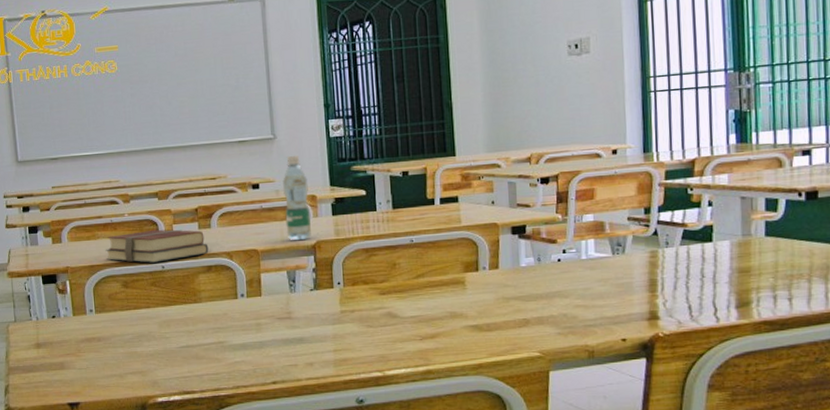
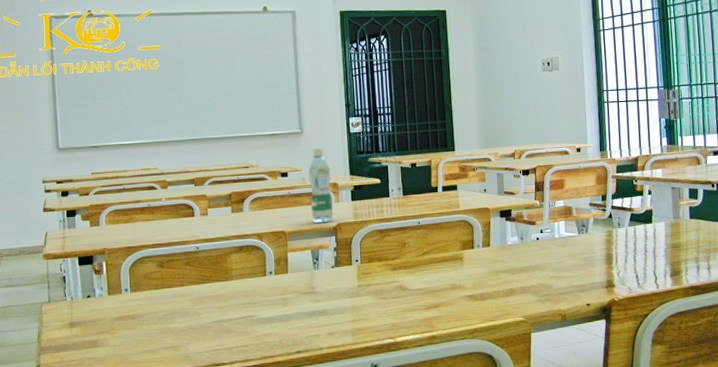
books: present [105,229,209,263] -> none [142,213,241,244]

